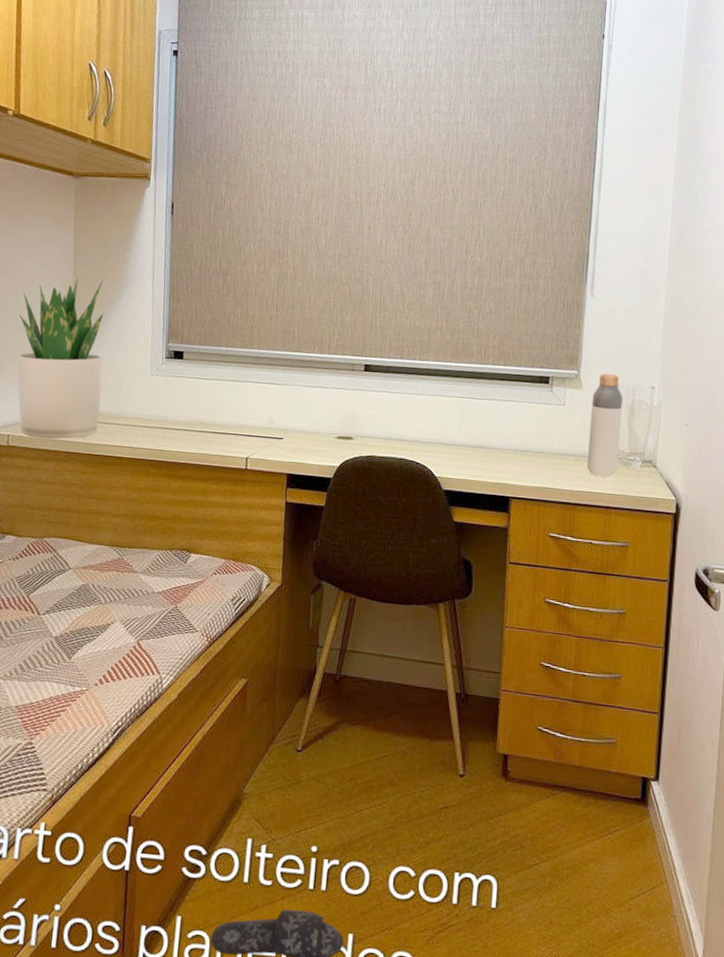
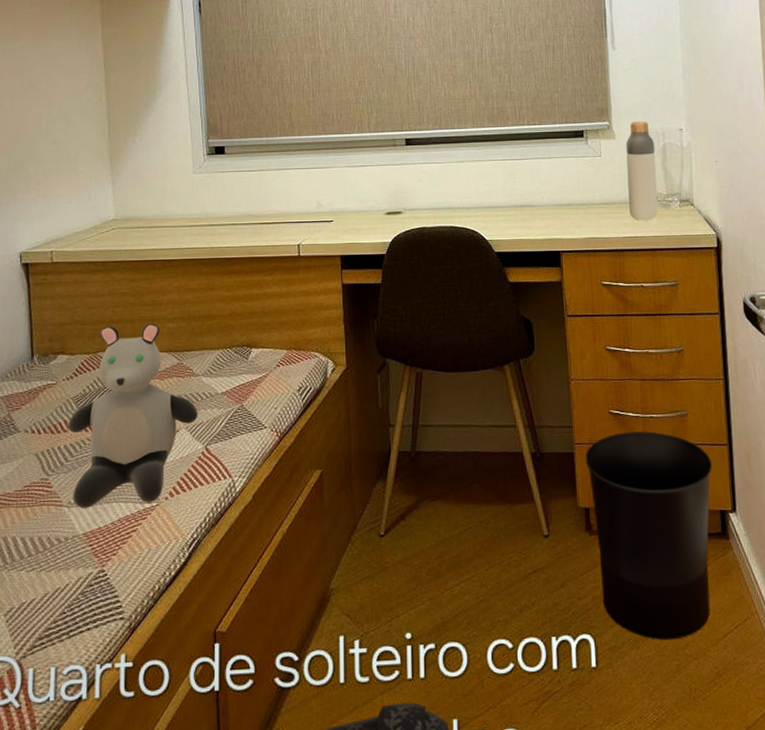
stuffed animal: none [9,513,134,686] -> present [68,323,198,508]
planter: present [18,276,104,439] -> none [52,83,145,251]
waste bin: none [509,686,641,895] -> present [585,431,713,640]

